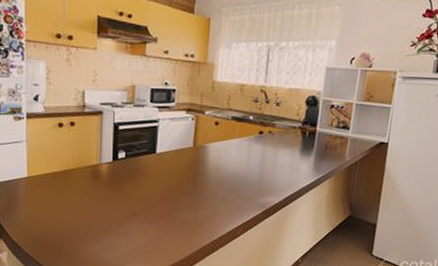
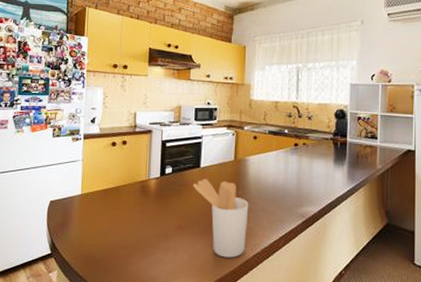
utensil holder: none [148,165,207,244] -> present [193,179,249,258]

